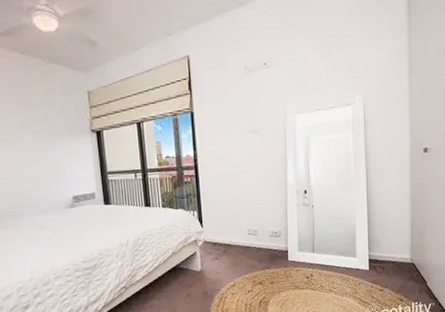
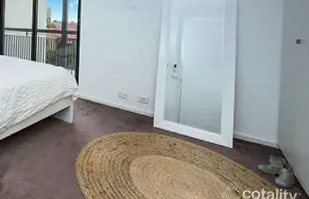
boots: none [393,271,434,301] -> present [257,156,300,191]

